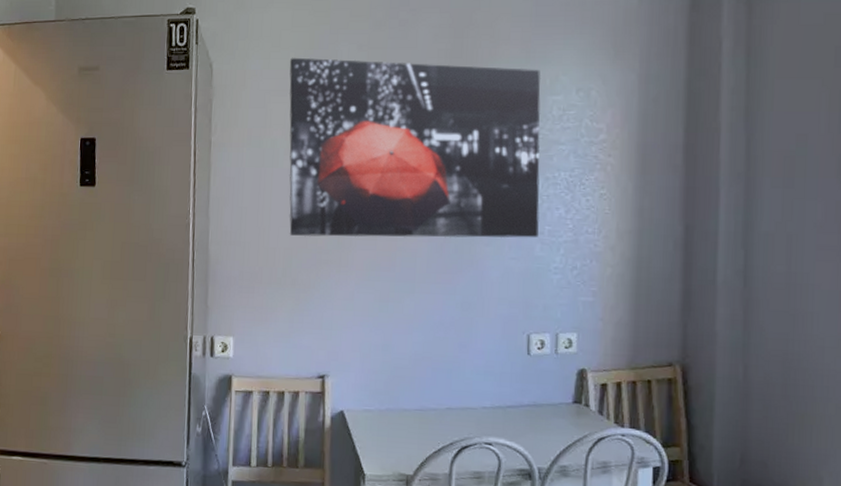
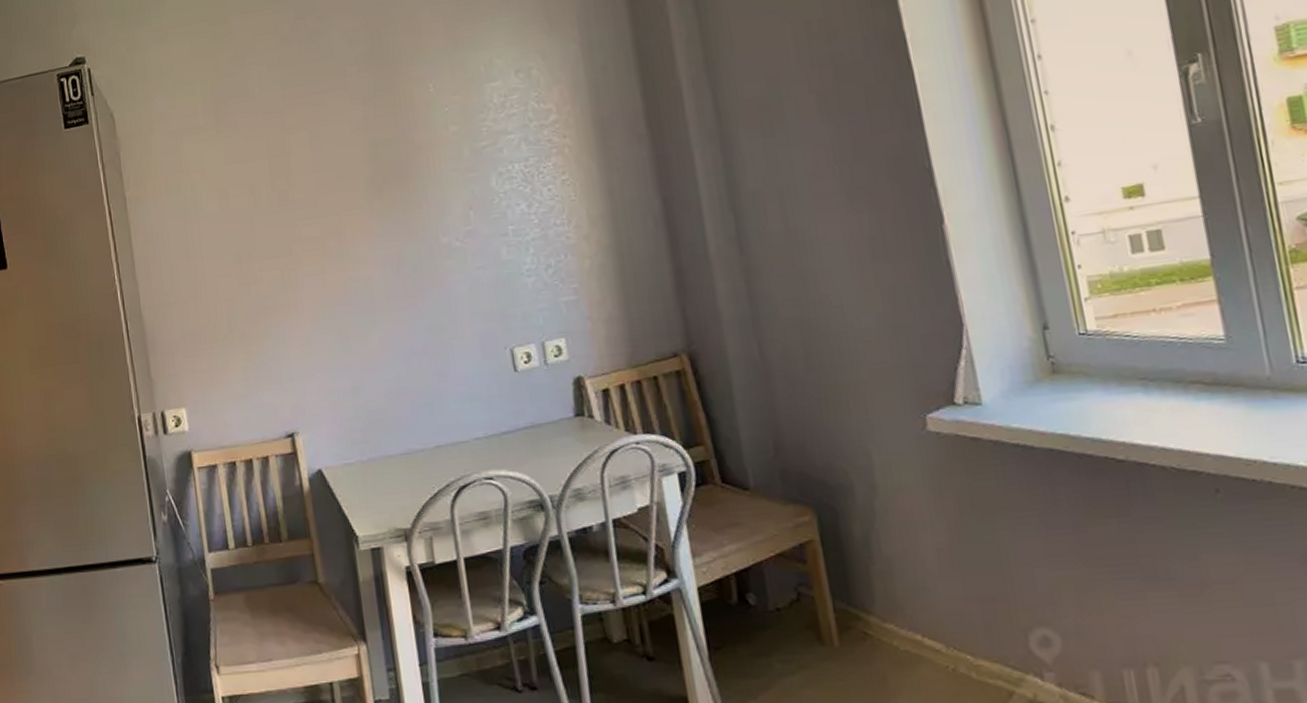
wall art: present [289,57,541,239] -> none [196,57,502,285]

